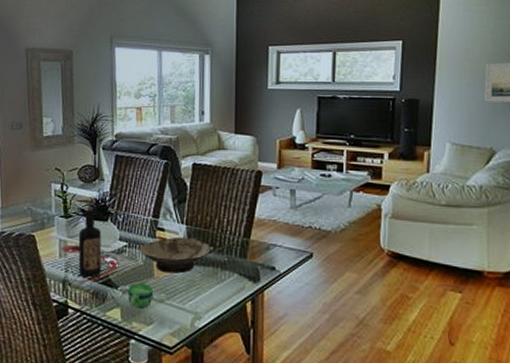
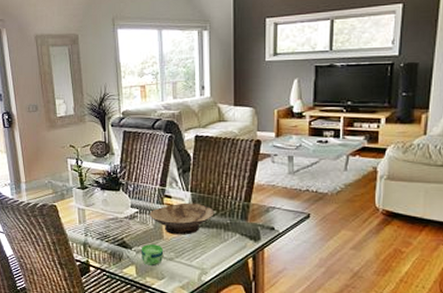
bottle: present [60,206,119,283] -> none [79,178,132,245]

